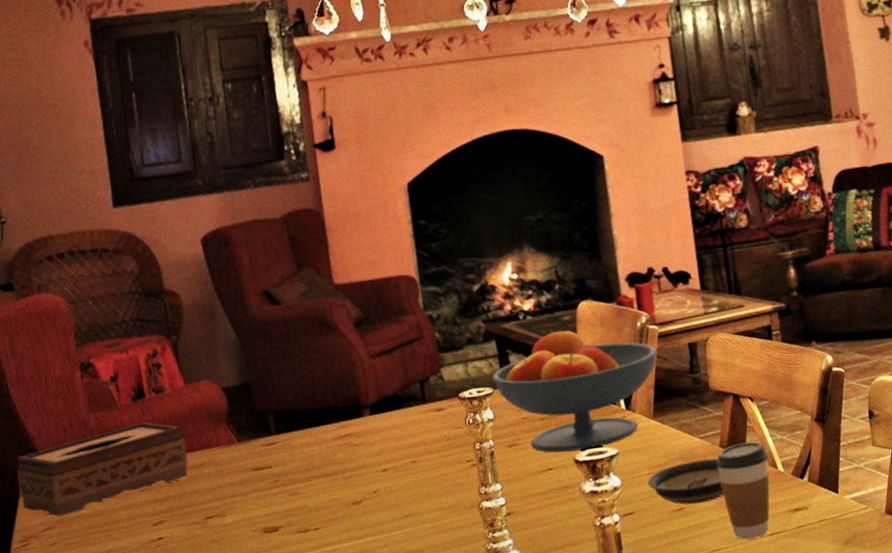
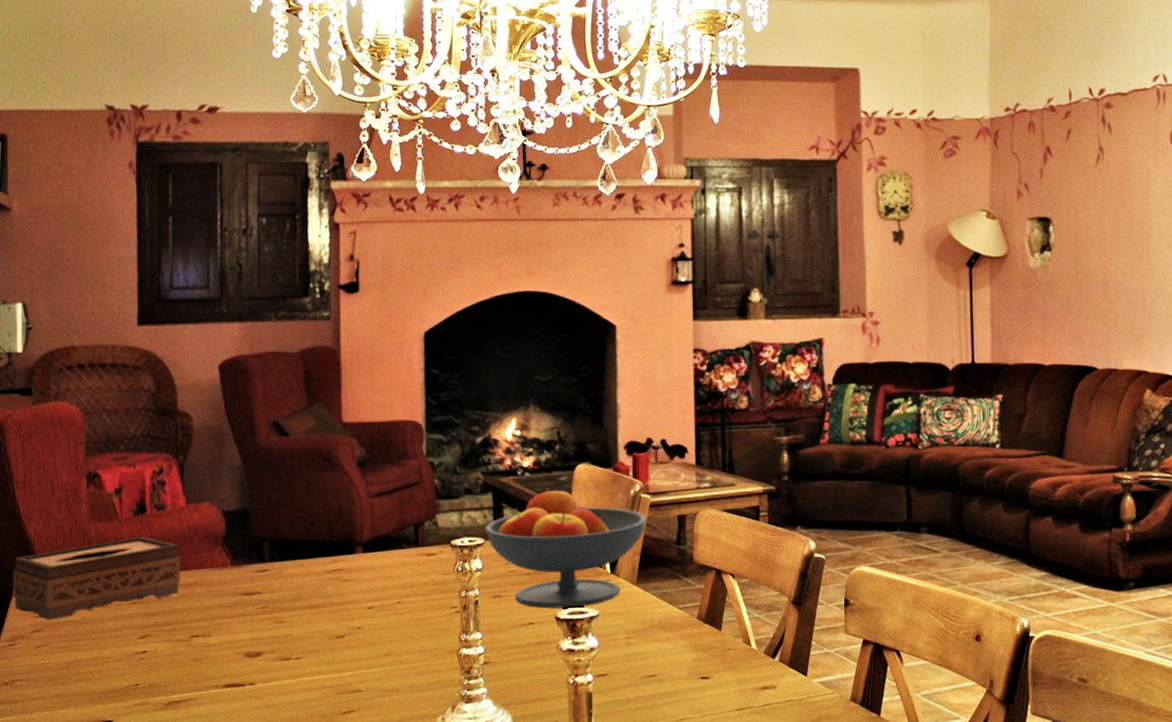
saucer: present [647,458,724,505] -> none [623,629,697,673]
coffee cup: present [716,441,770,540] -> none [692,617,743,712]

